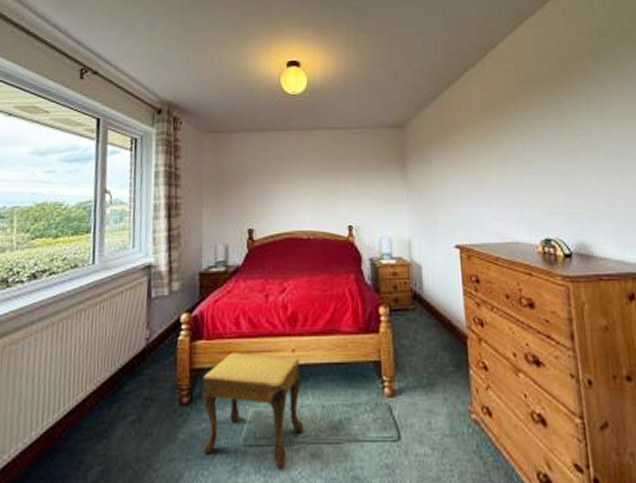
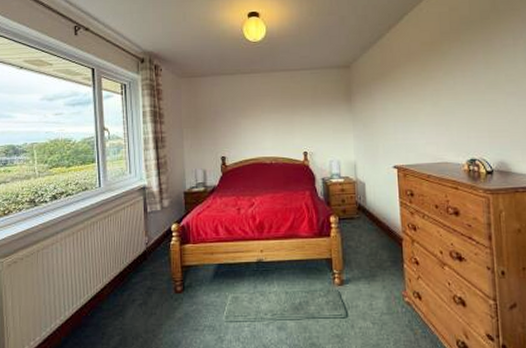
footstool: present [202,353,304,469] -> none [192,253,272,338]

